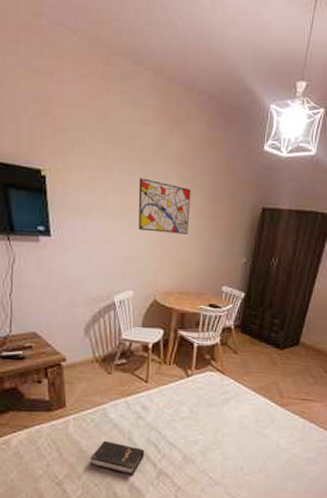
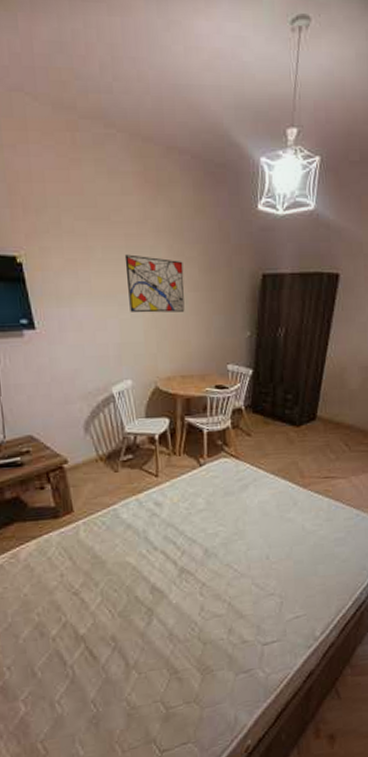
hardback book: present [90,440,145,476] -> none [106,542,163,578]

